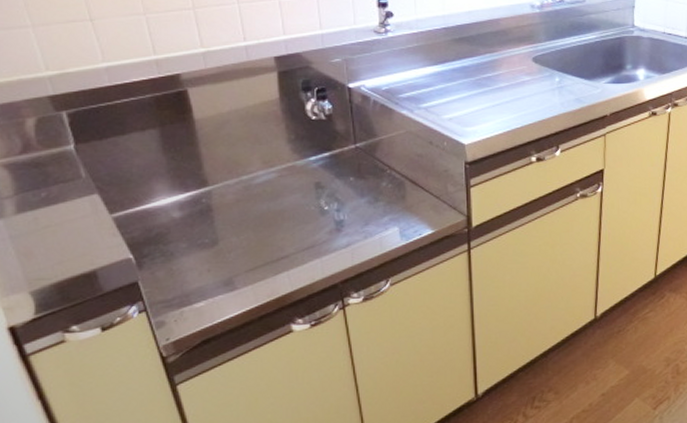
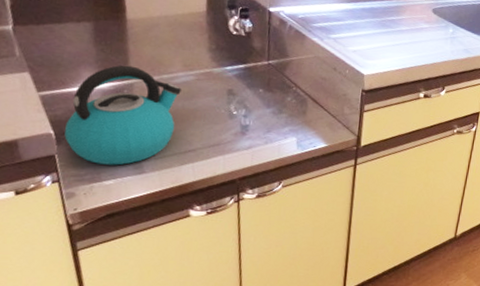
kettle: none [145,171,264,286] -> present [64,65,181,166]

